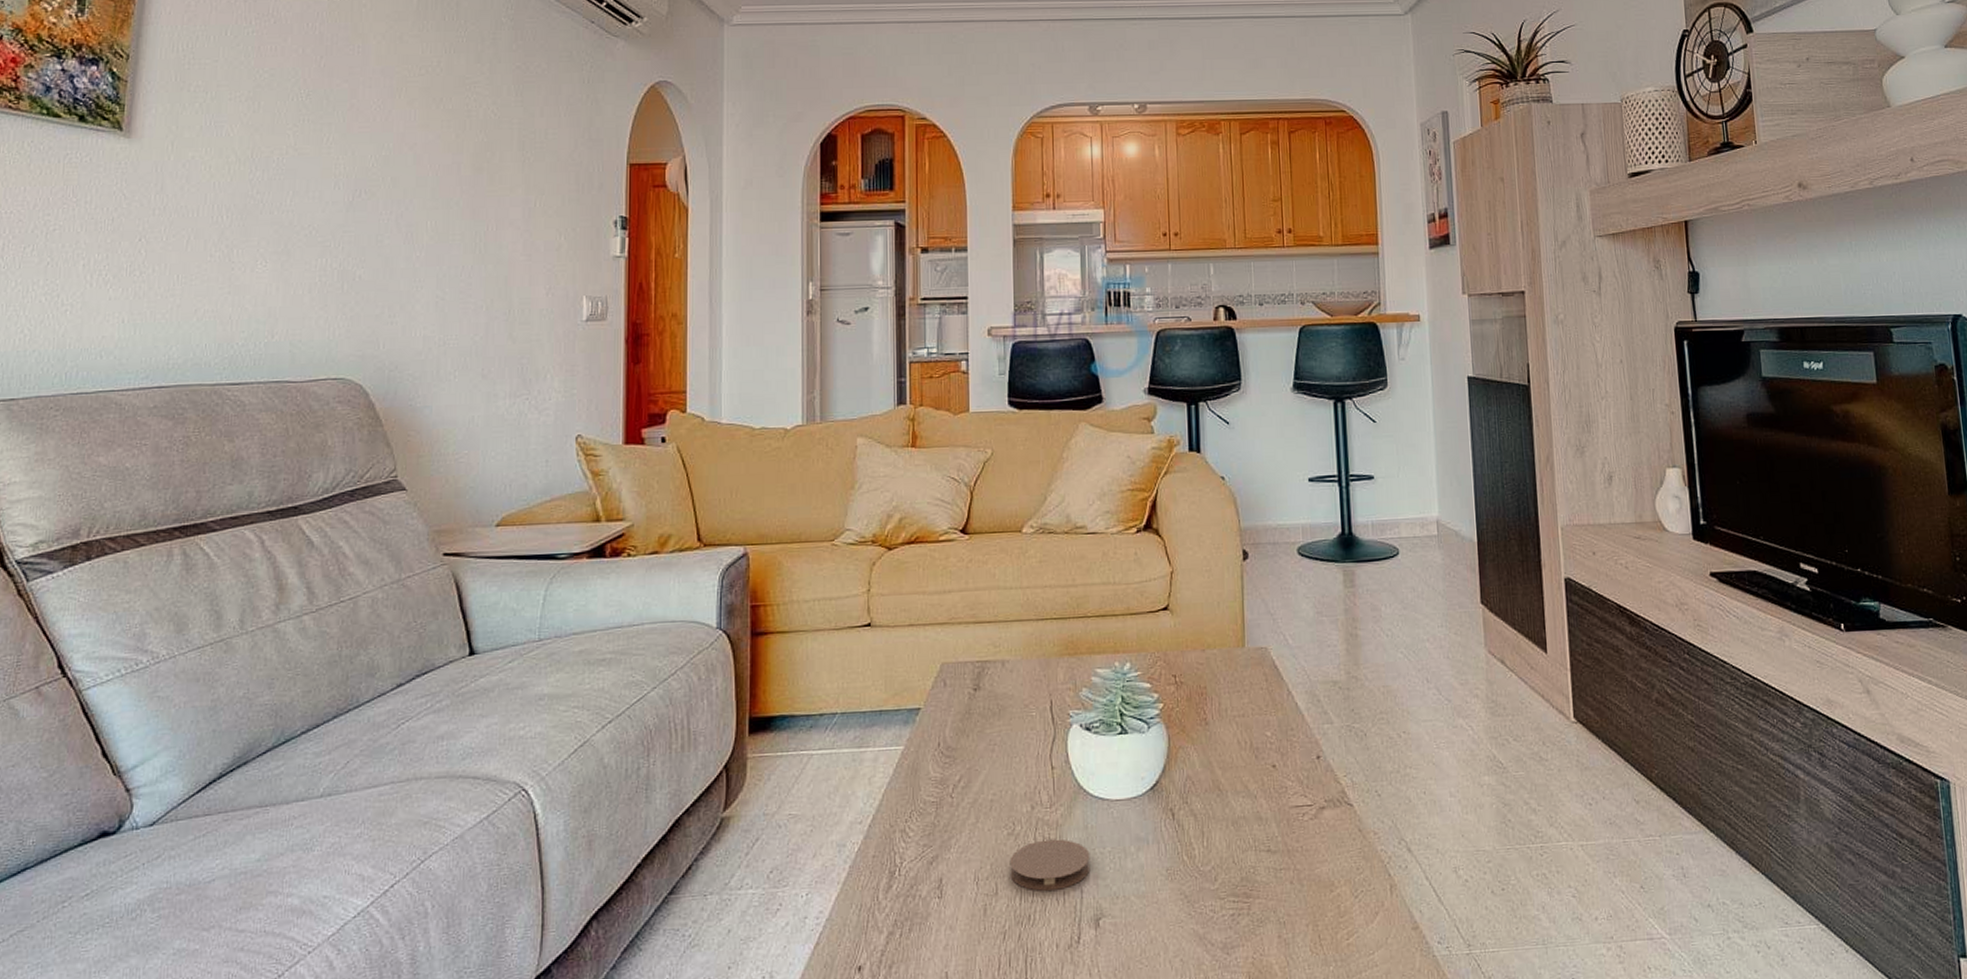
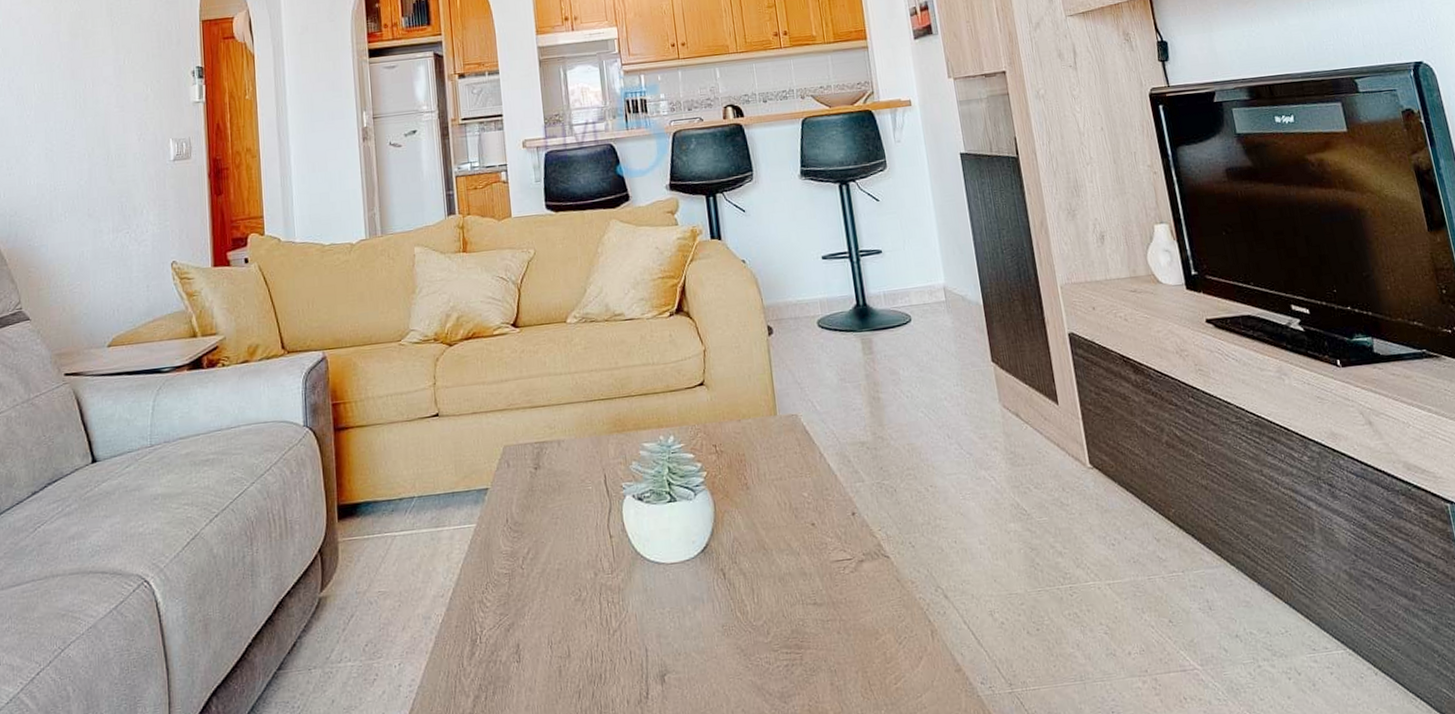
coaster: present [1010,839,1091,891] -> none [579,602,653,652]

